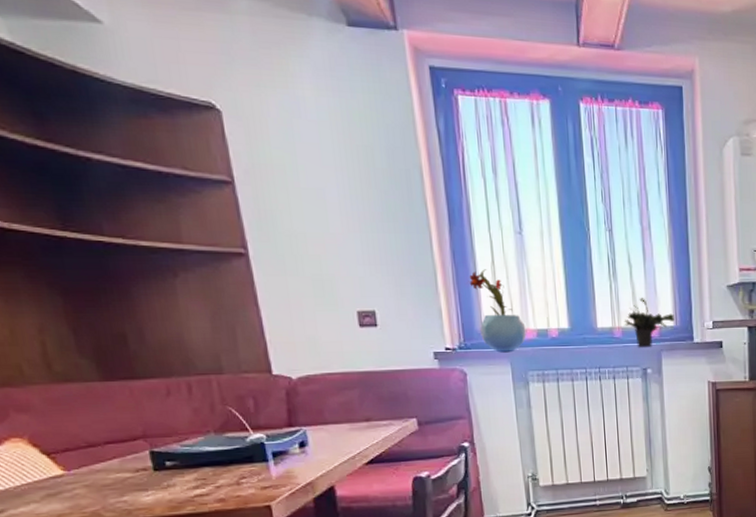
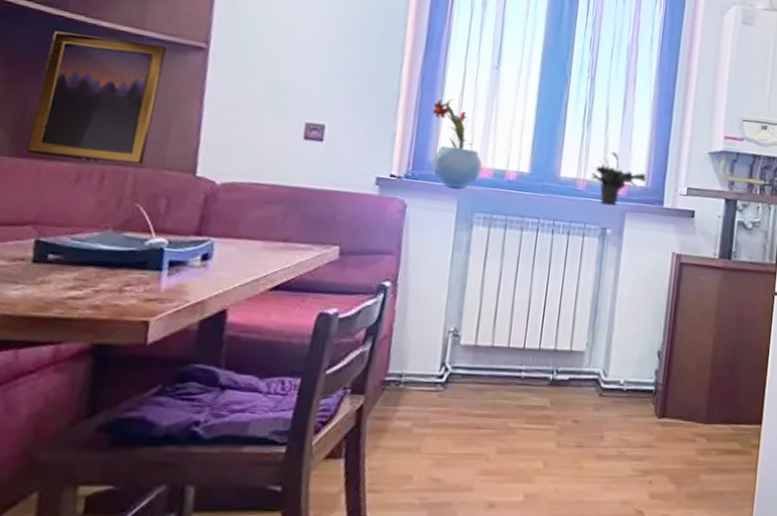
picture frame: none [99,256,221,376] -> present [26,31,167,165]

